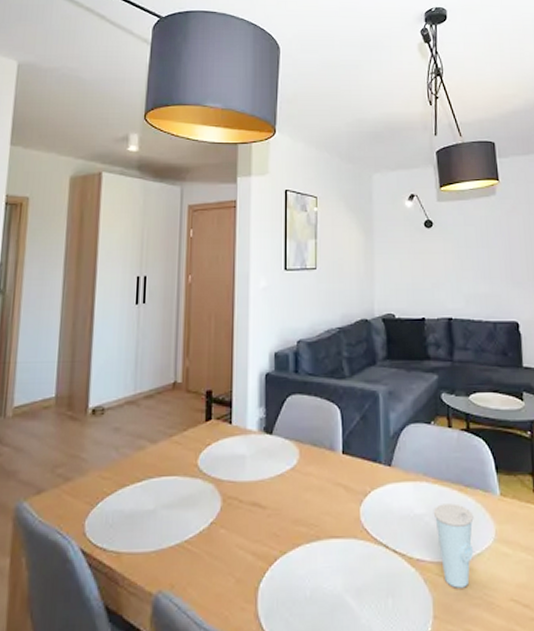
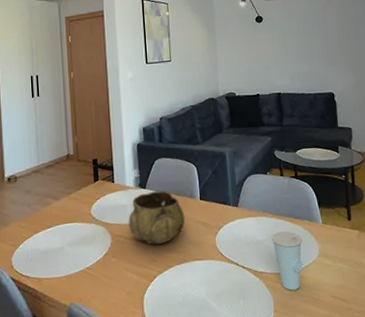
decorative bowl: none [246,438,321,513] -> present [128,191,185,245]

